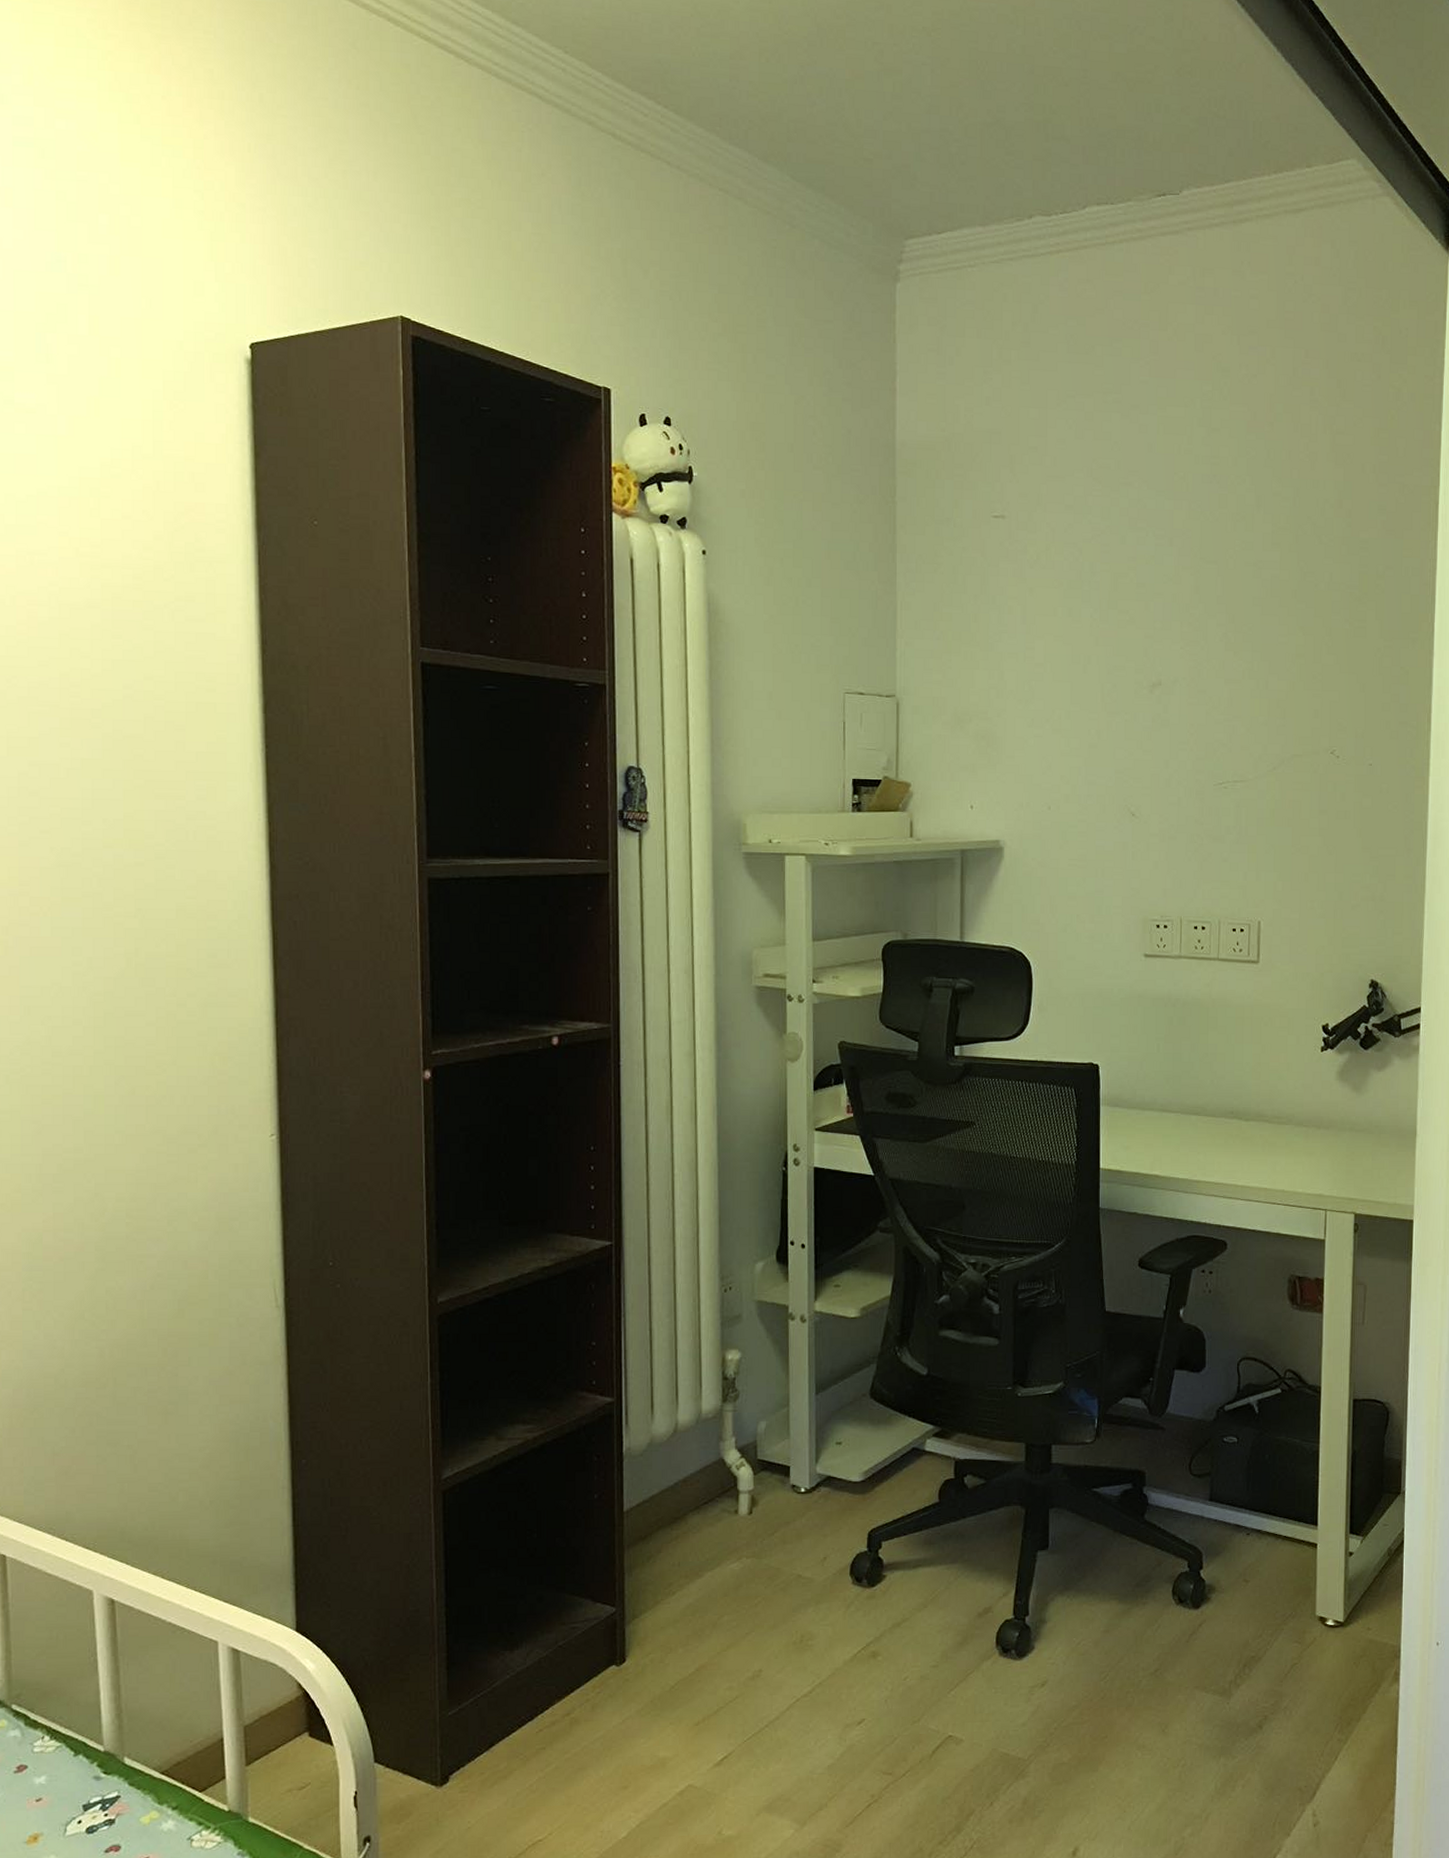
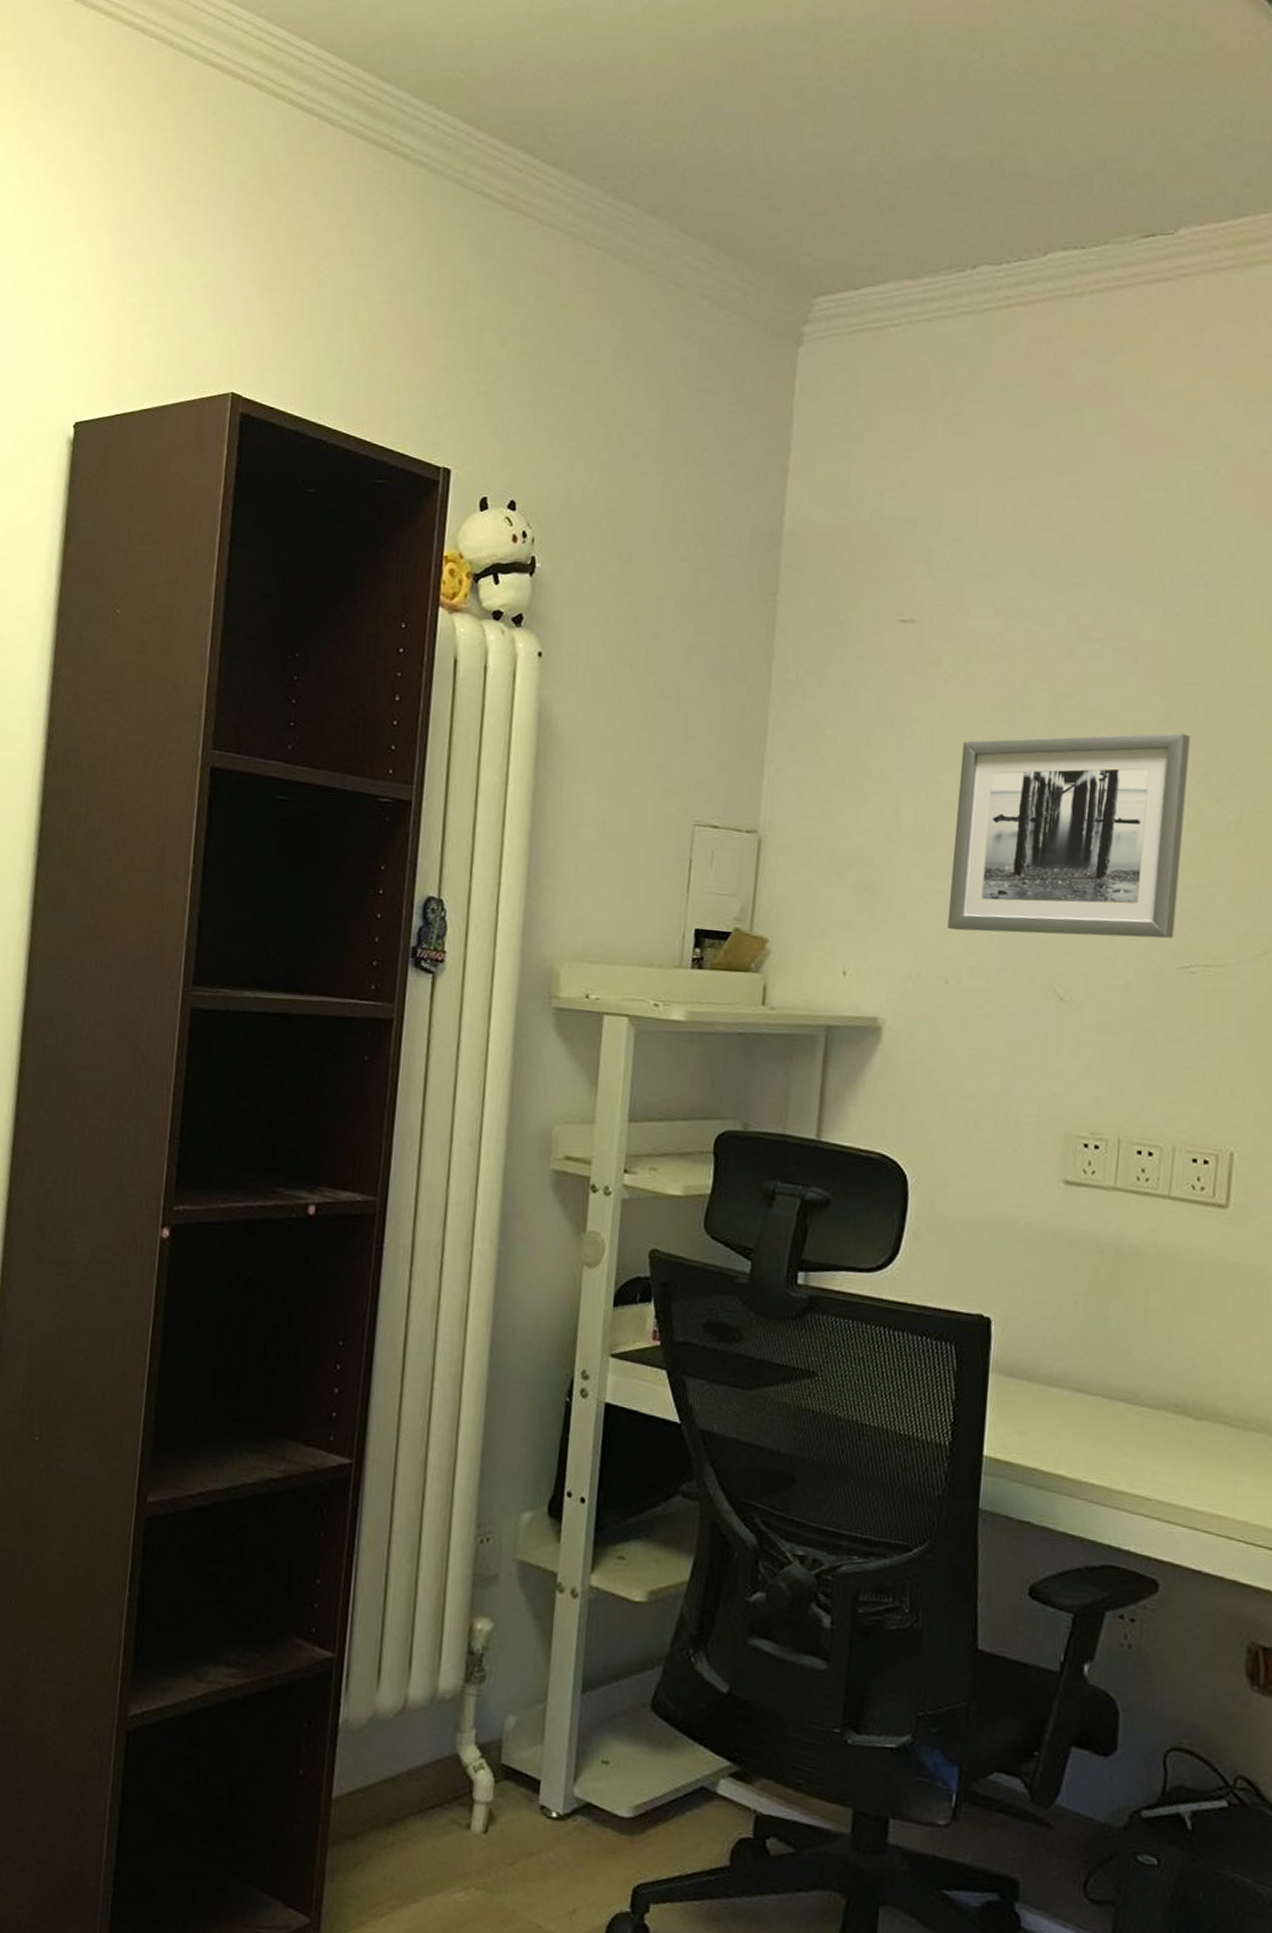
wall art: none [1046,602,1213,767] -> present [947,733,1190,939]

